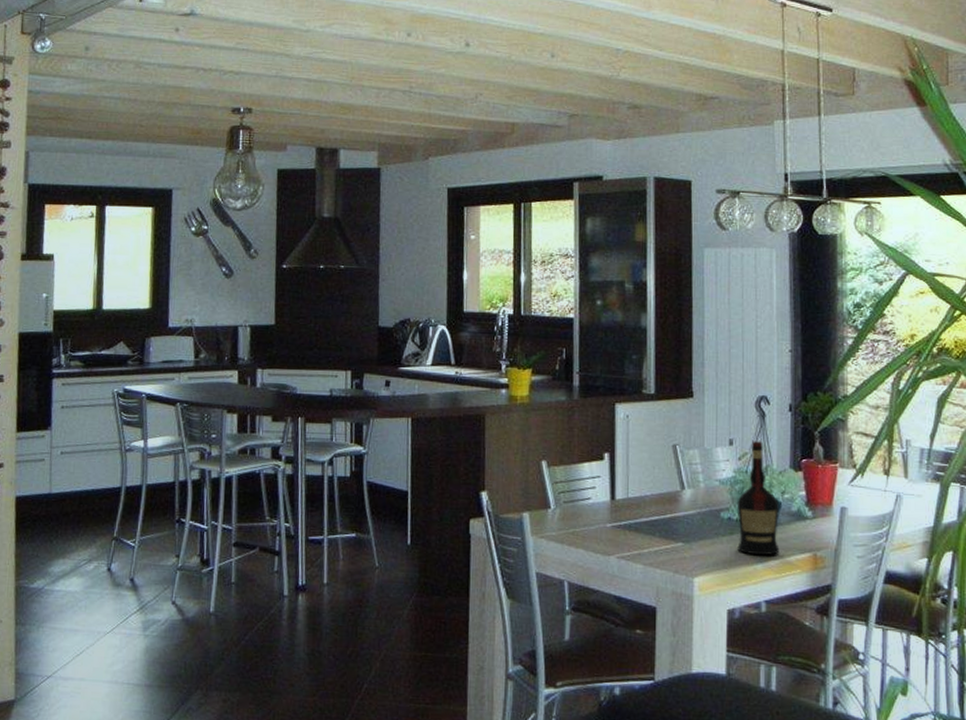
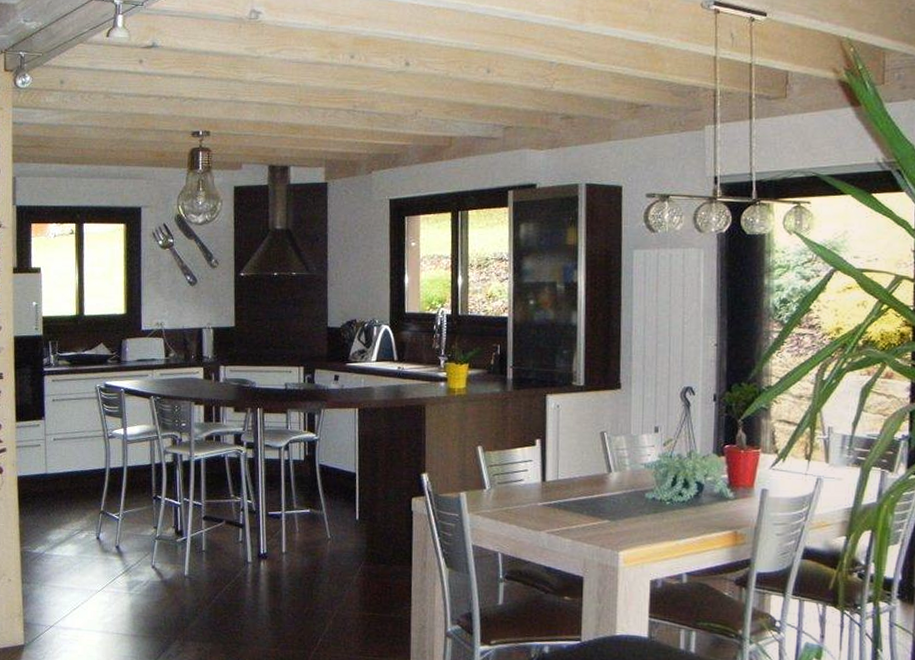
liquor: present [736,441,780,556] -> none [661,428,701,533]

